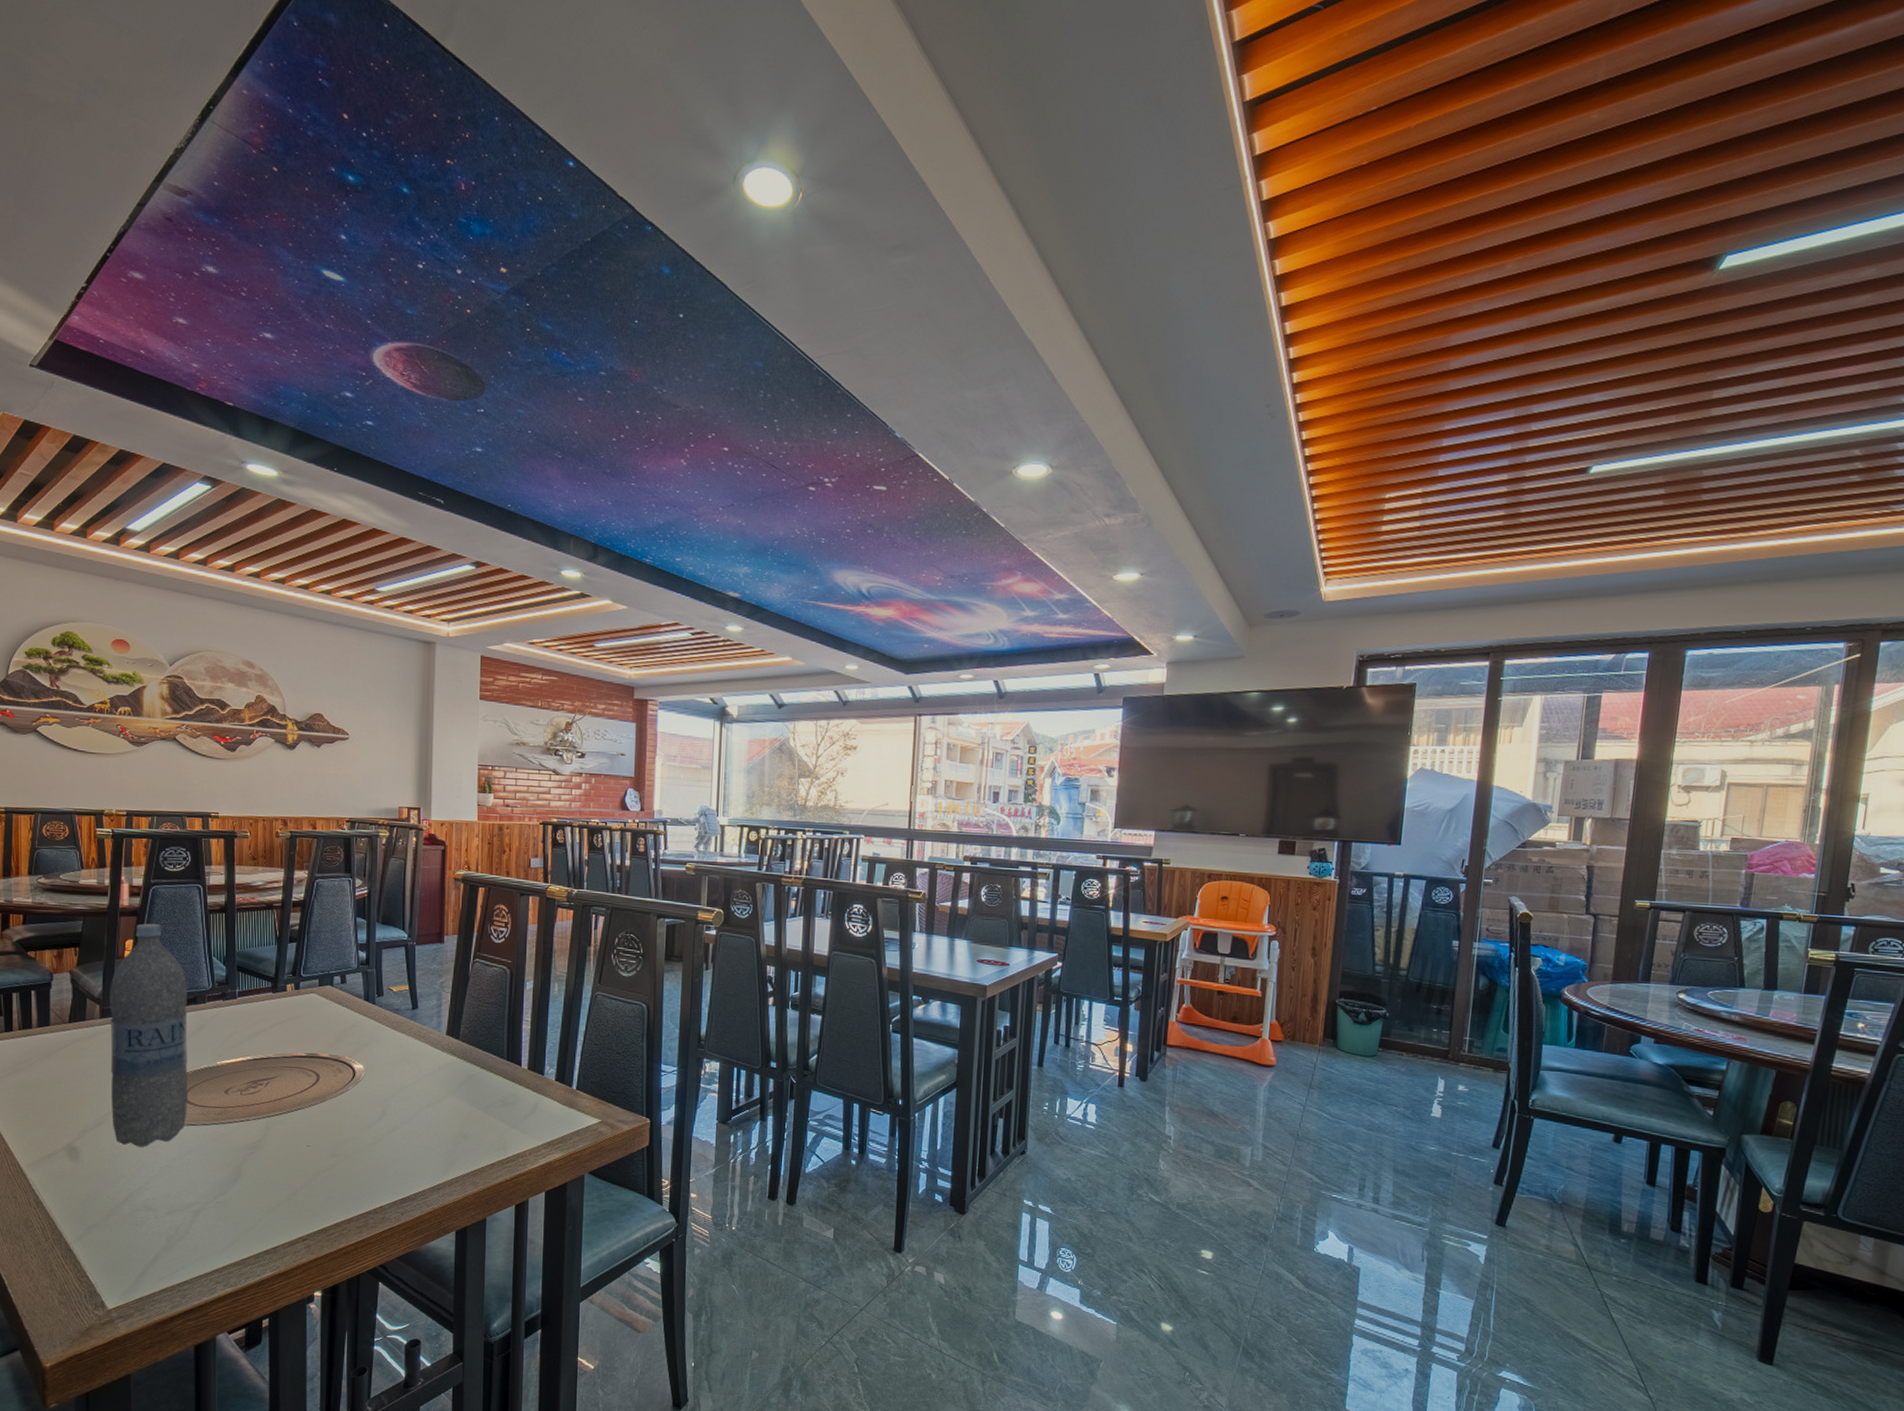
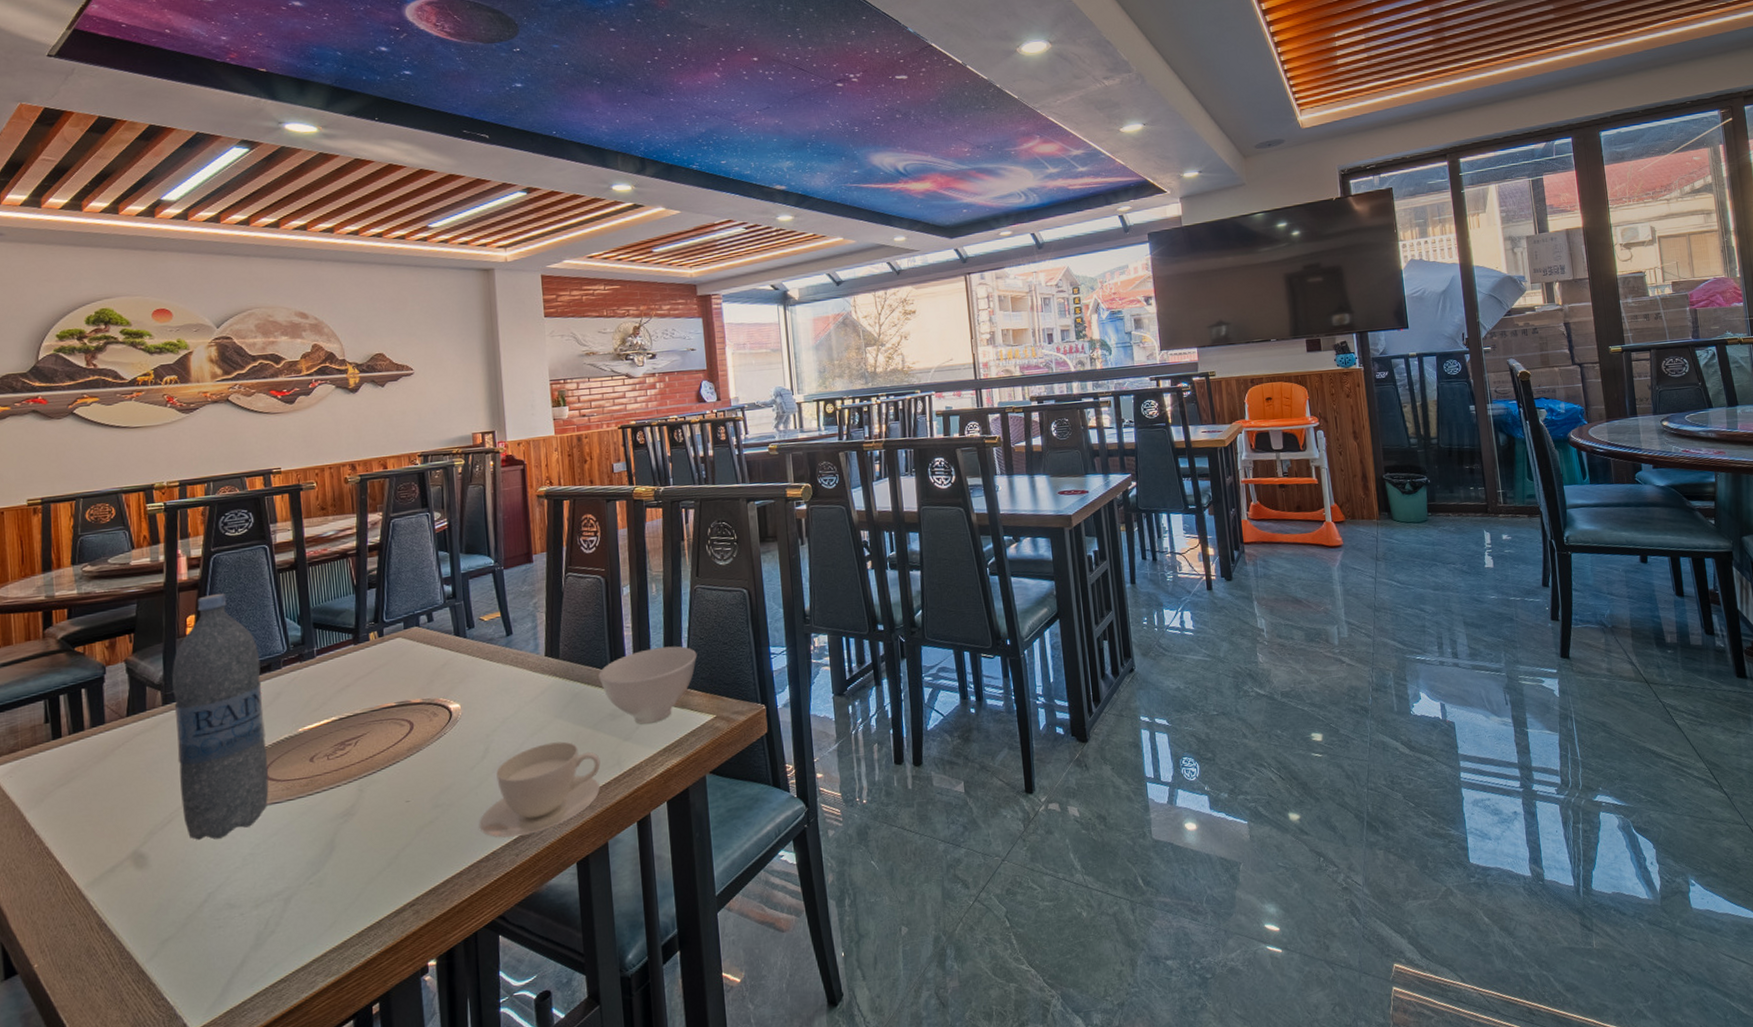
teacup: none [370,1117,487,1197] -> present [479,741,601,838]
bowl: none [494,1045,590,1117] -> present [598,646,697,725]

